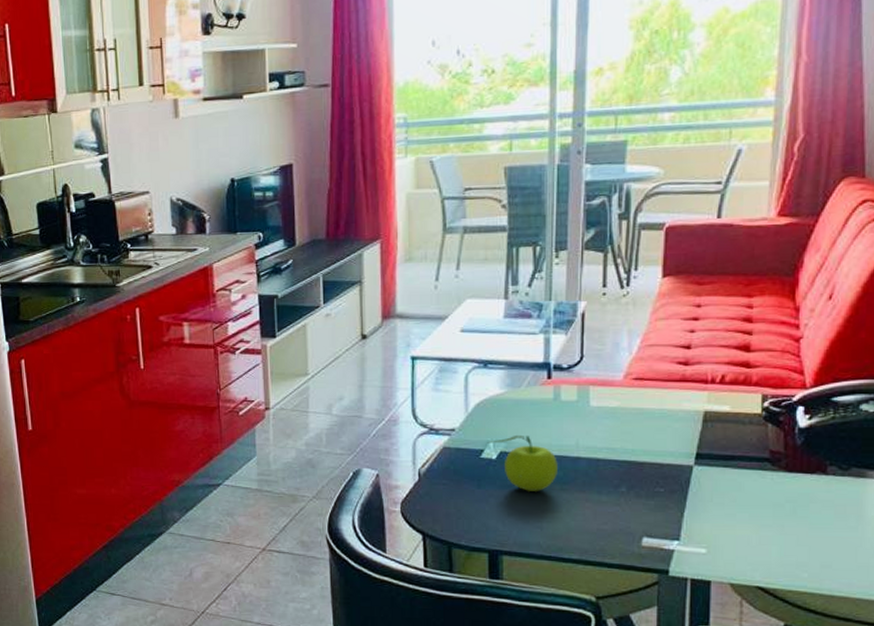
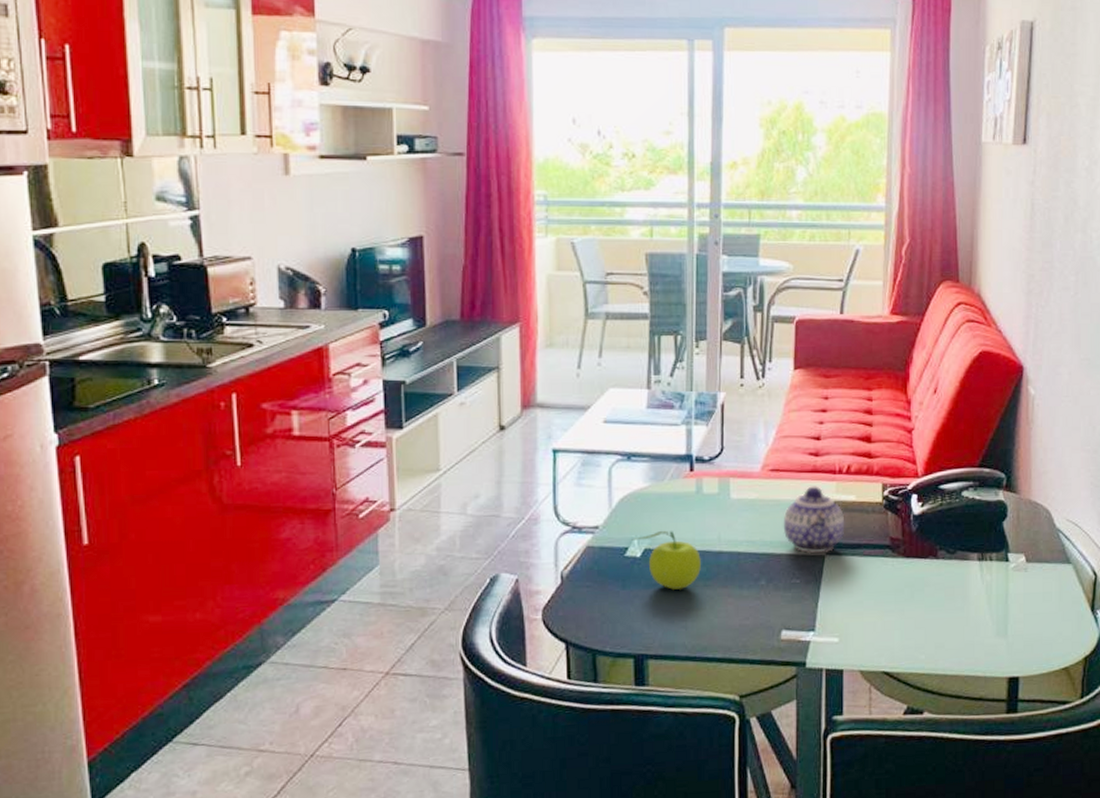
teapot: none [646,395,717,464] -> present [783,486,845,554]

